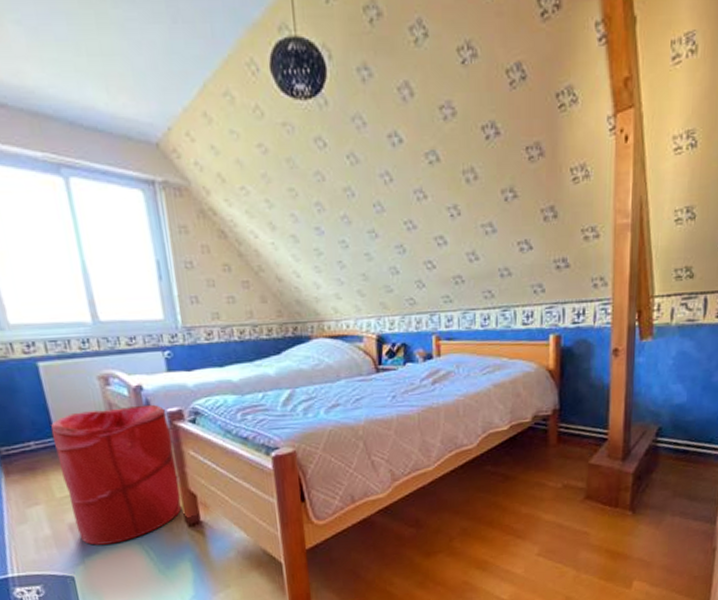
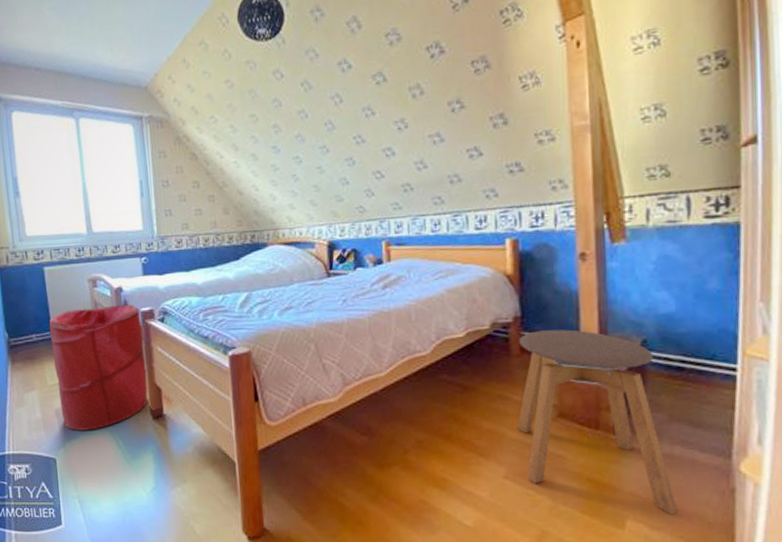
stool: none [550,420,673,574] -> present [517,329,678,516]

